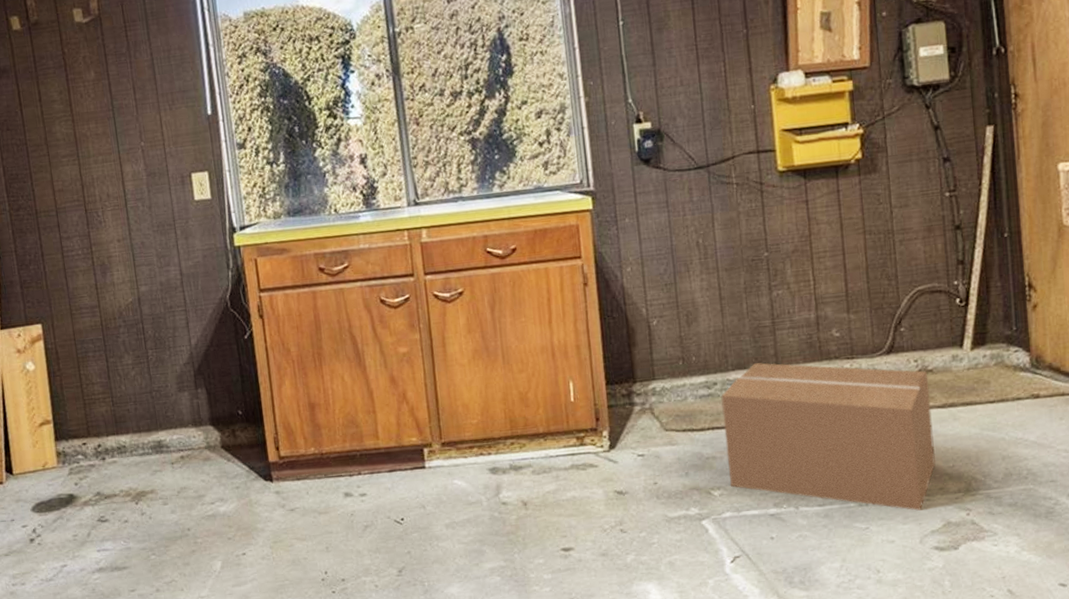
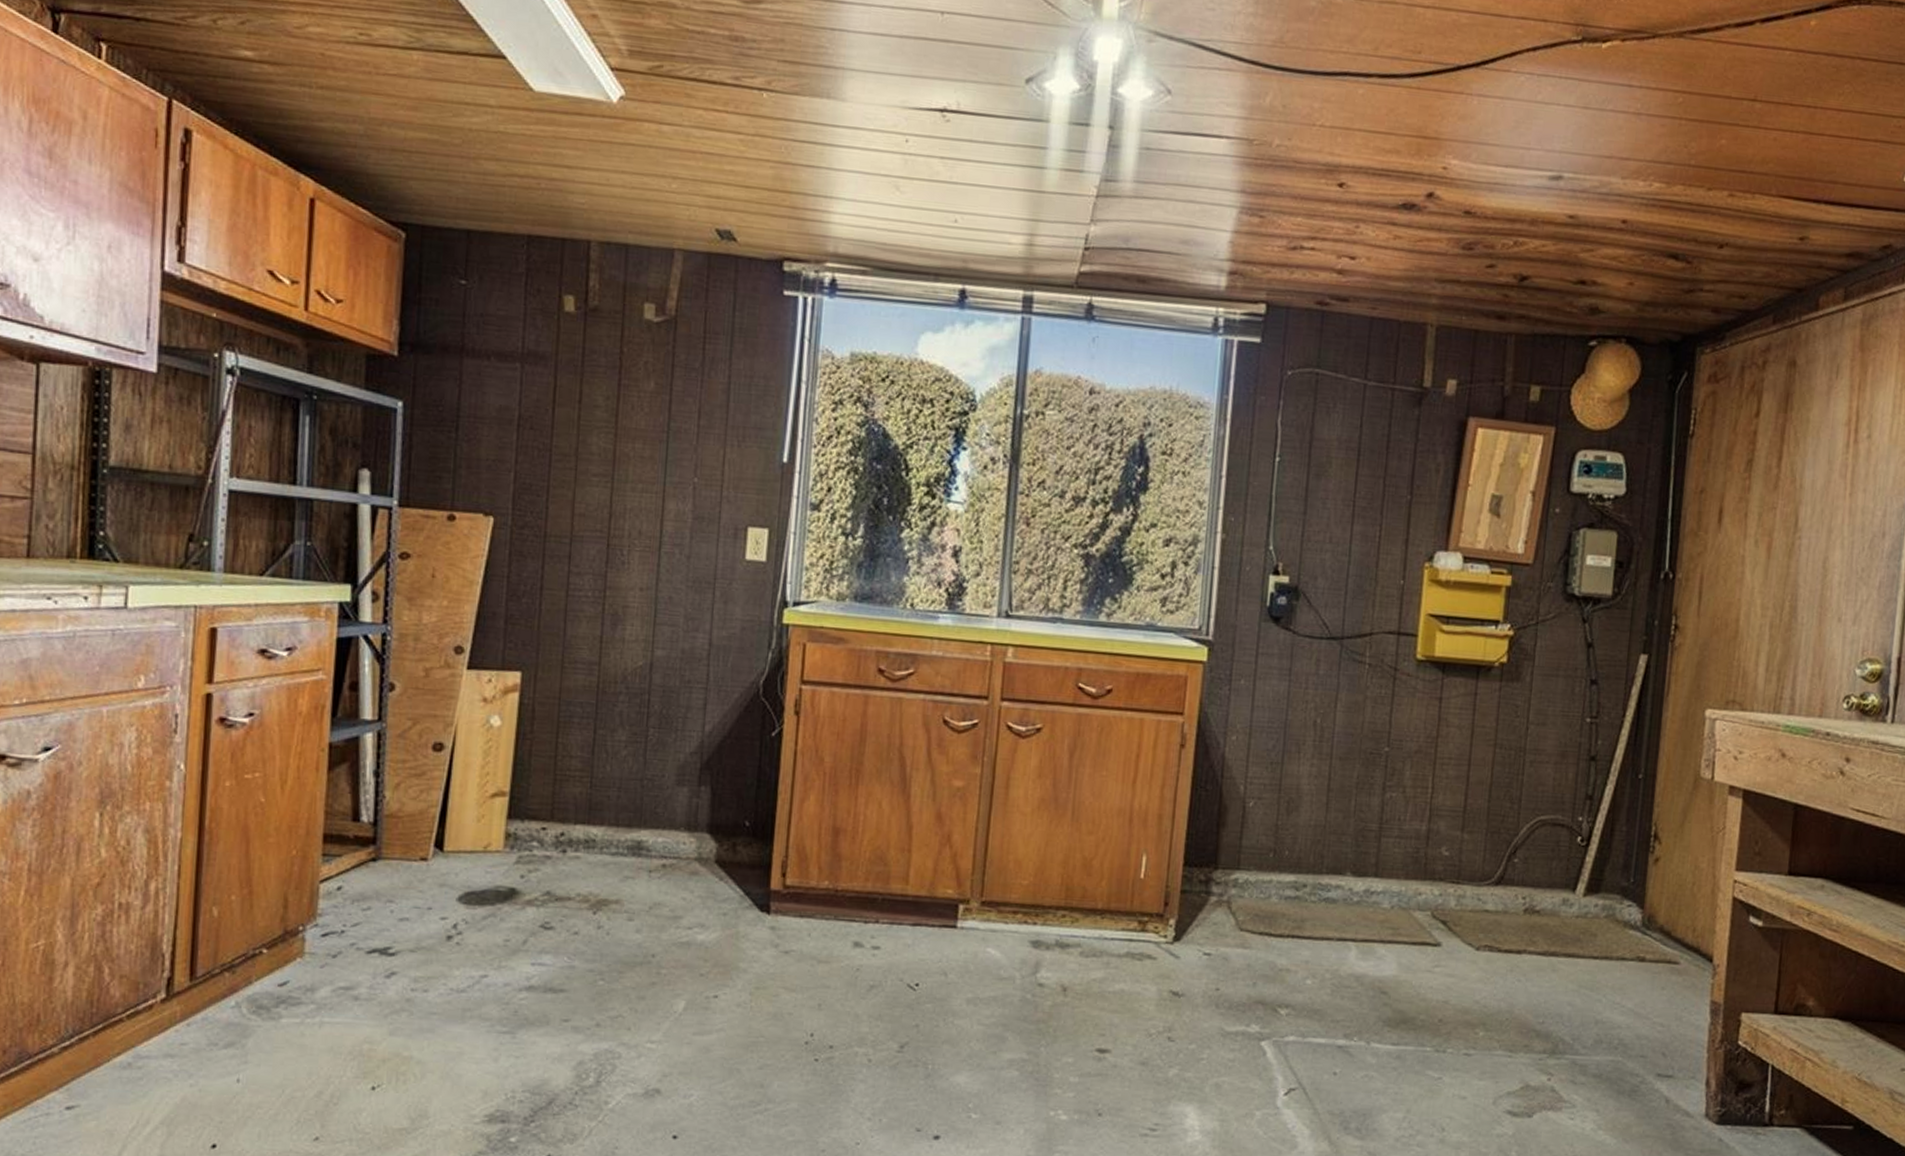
cardboard box: present [721,363,936,511] -> none [1300,870,1534,1067]

